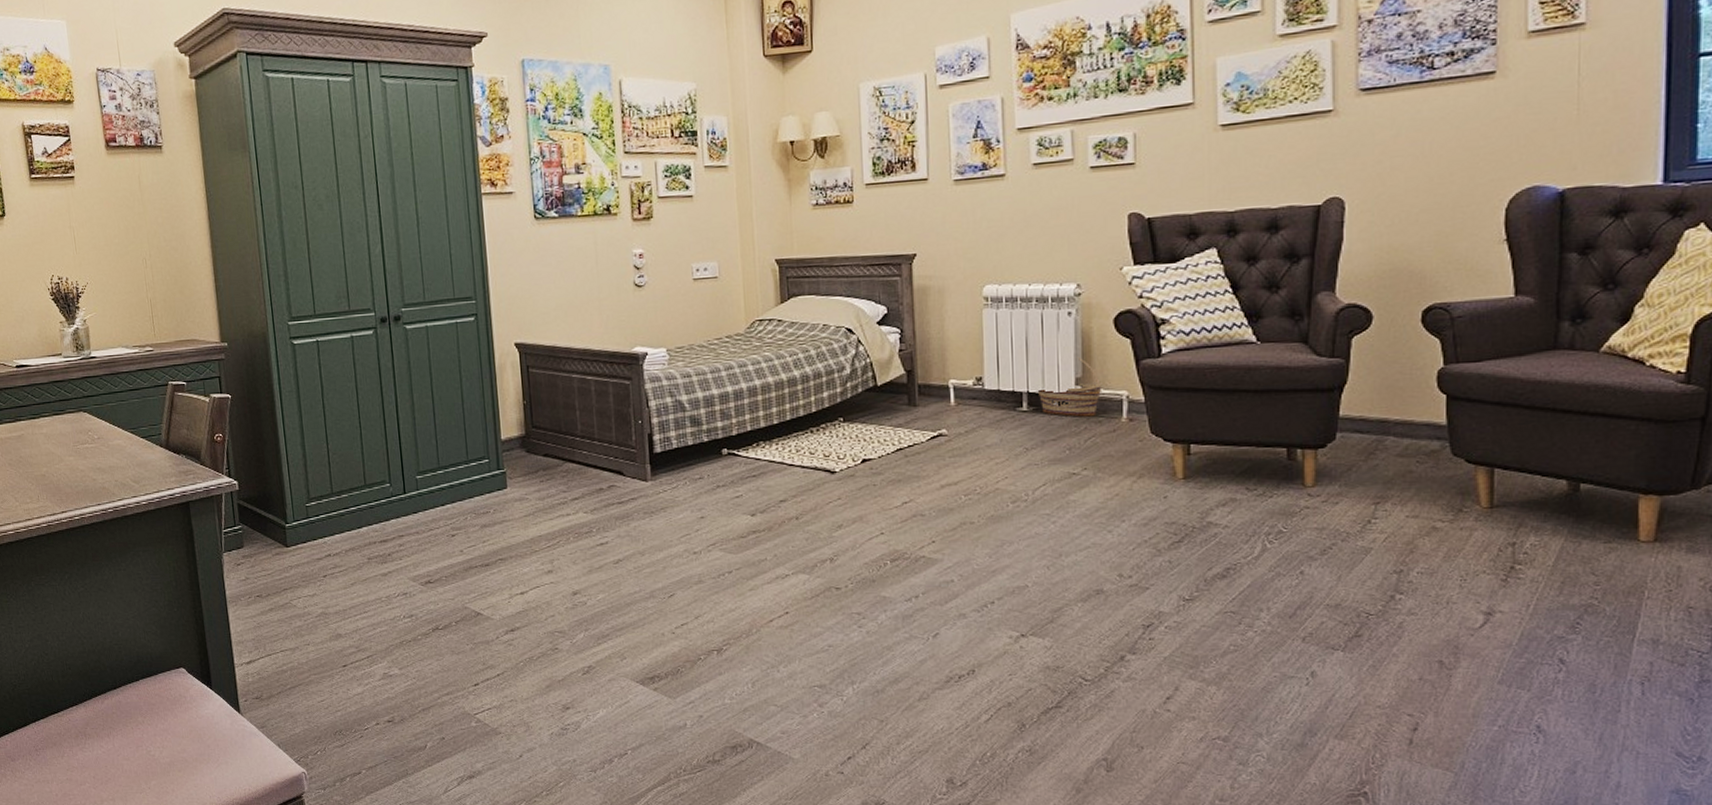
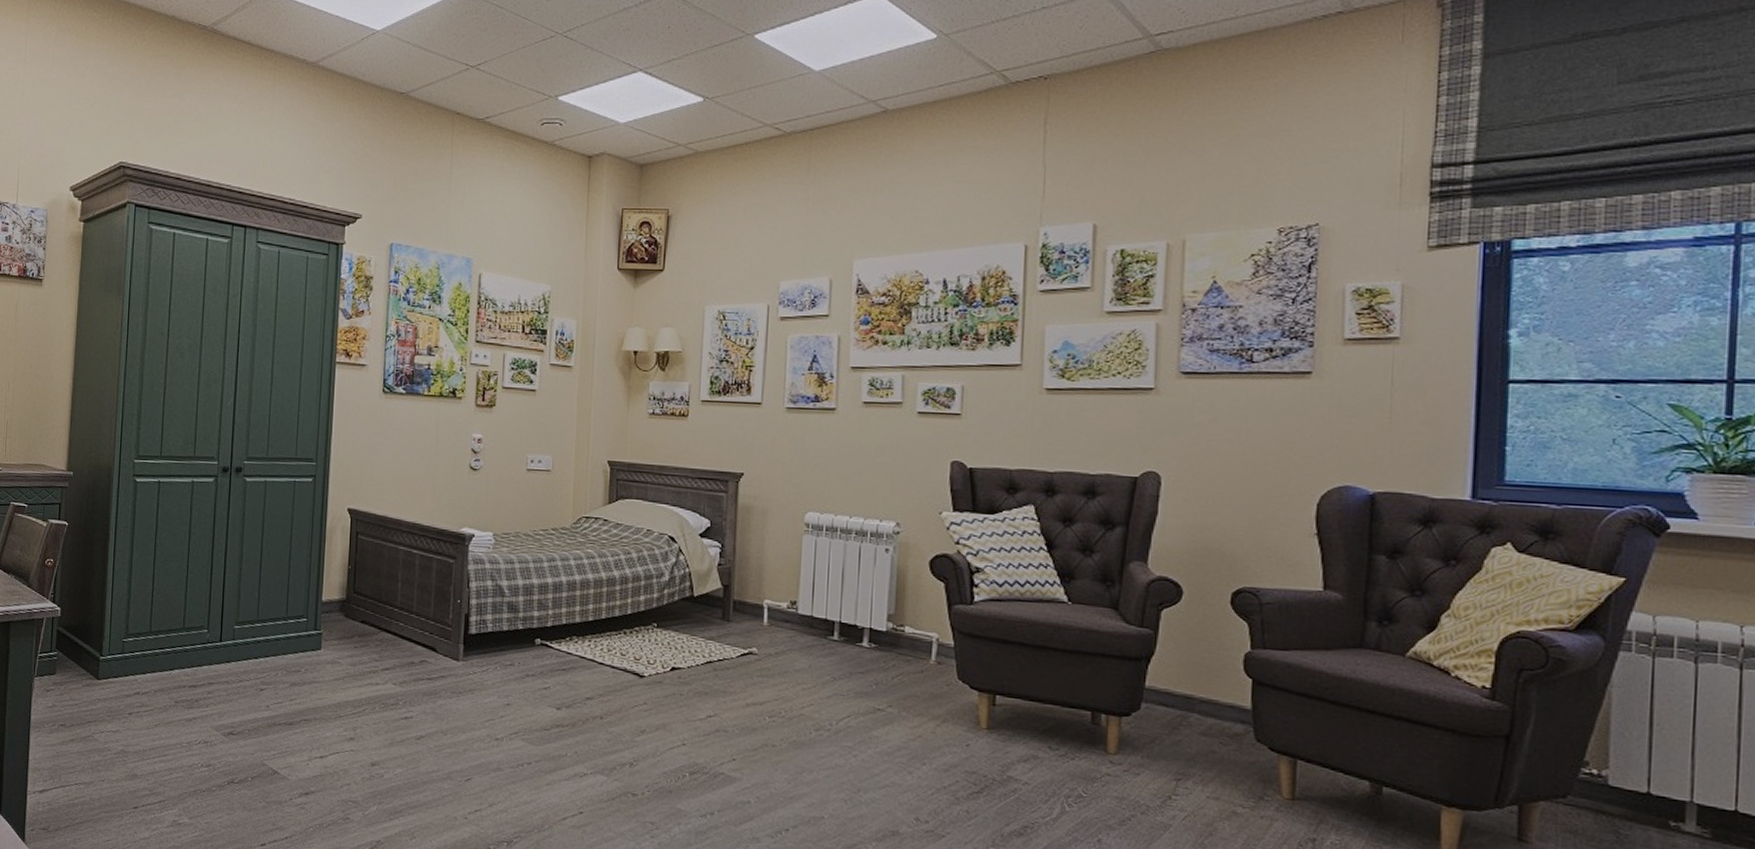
basket: present [1037,356,1101,417] -> none [849,593,912,655]

